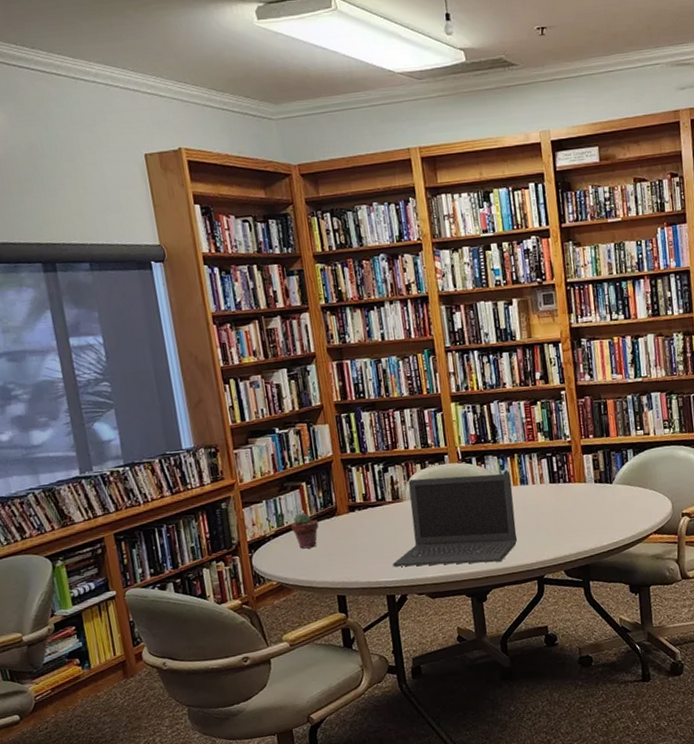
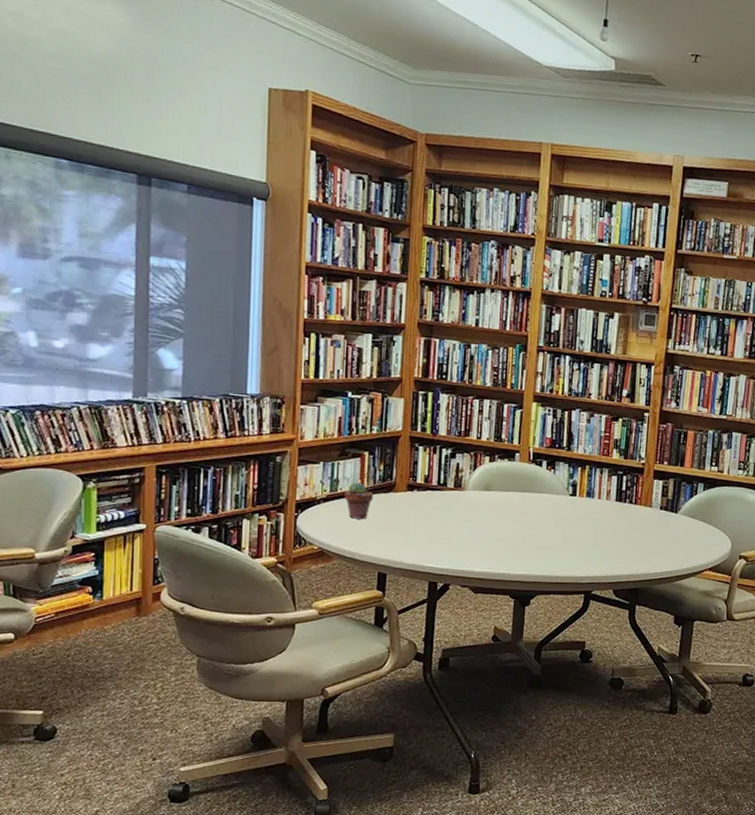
laptop computer: present [392,473,518,567] -> none [441,471,578,569]

